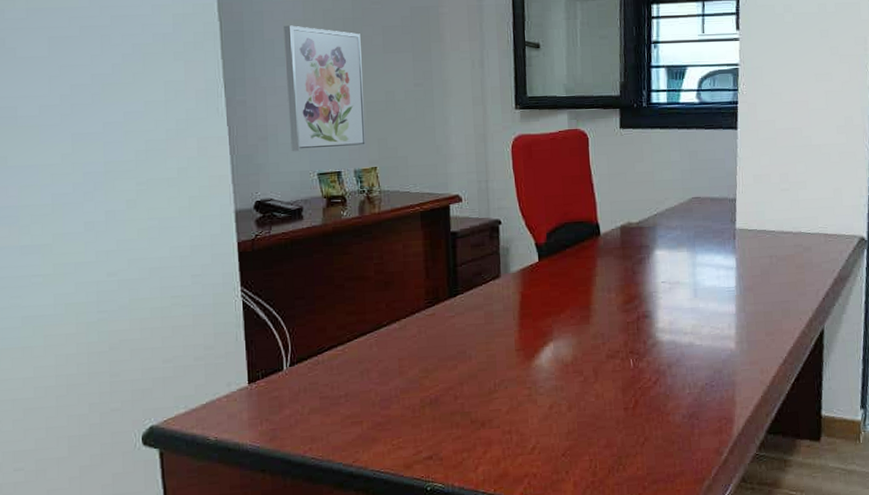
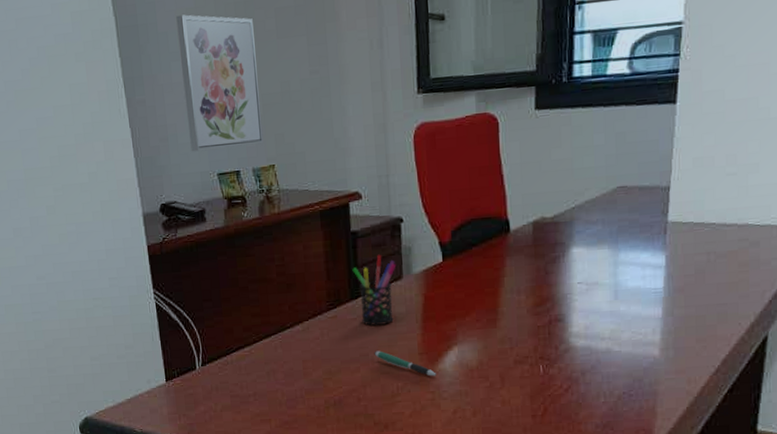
pen holder: none [451,254,495,323] -> present [352,254,396,325]
pen: none [471,347,533,373] -> present [374,350,437,377]

